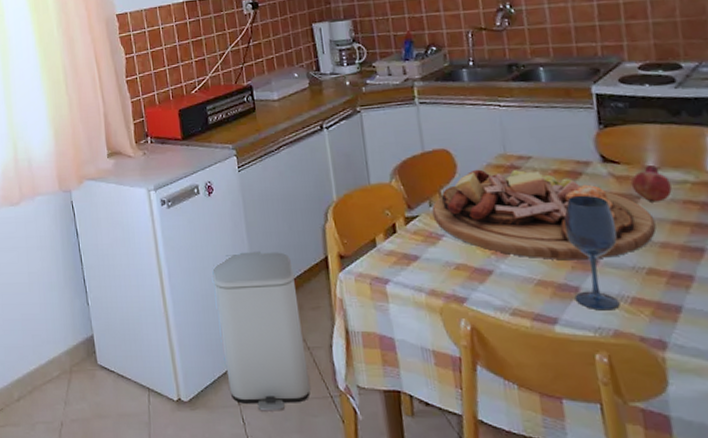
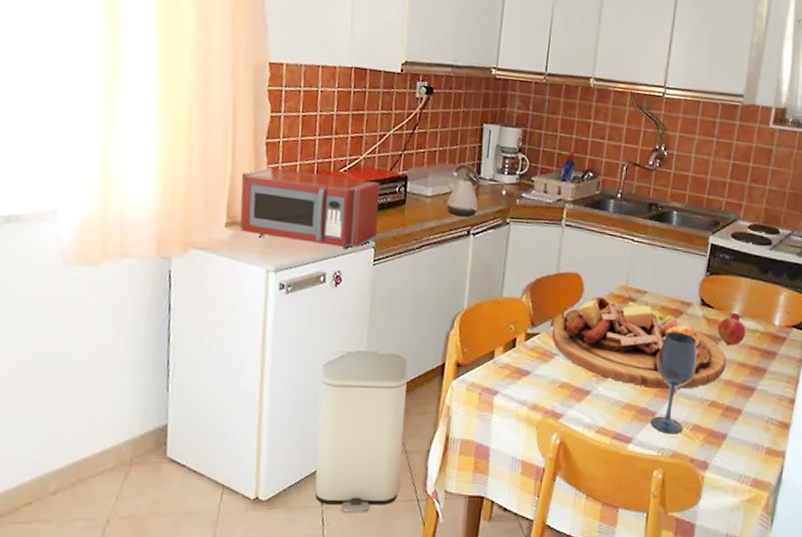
microwave: none [112,96,235,162] -> present [239,167,380,250]
kettle: none [291,64,327,114] -> present [446,164,480,217]

